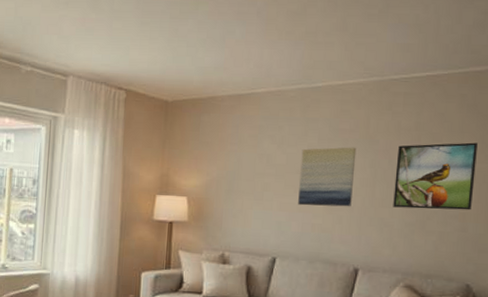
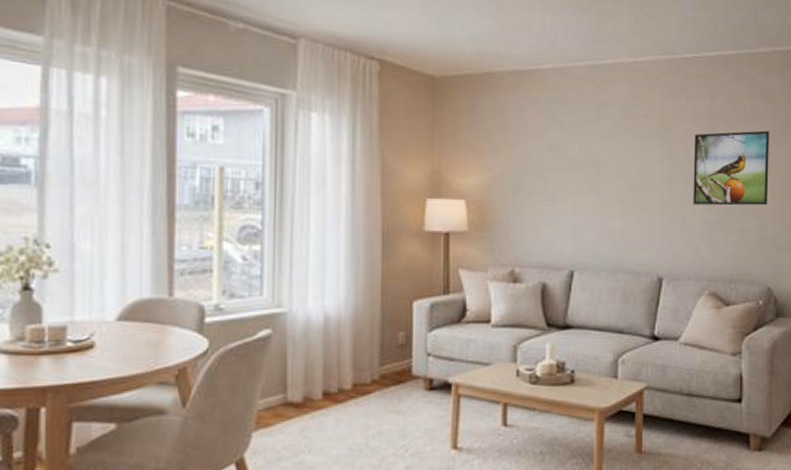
wall art: present [298,147,357,207] -> none [595,135,653,206]

